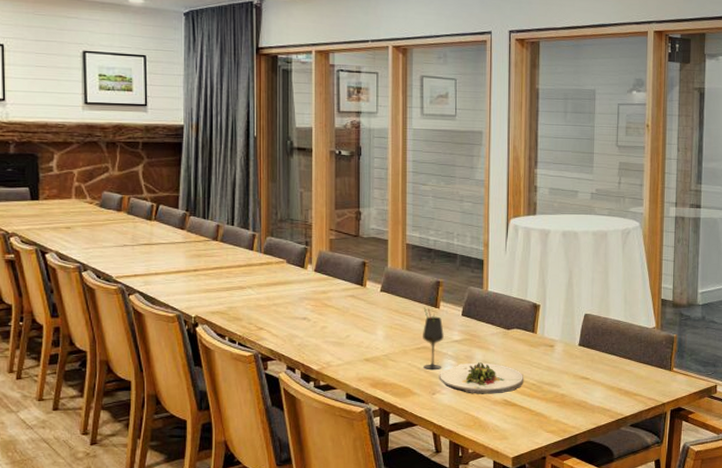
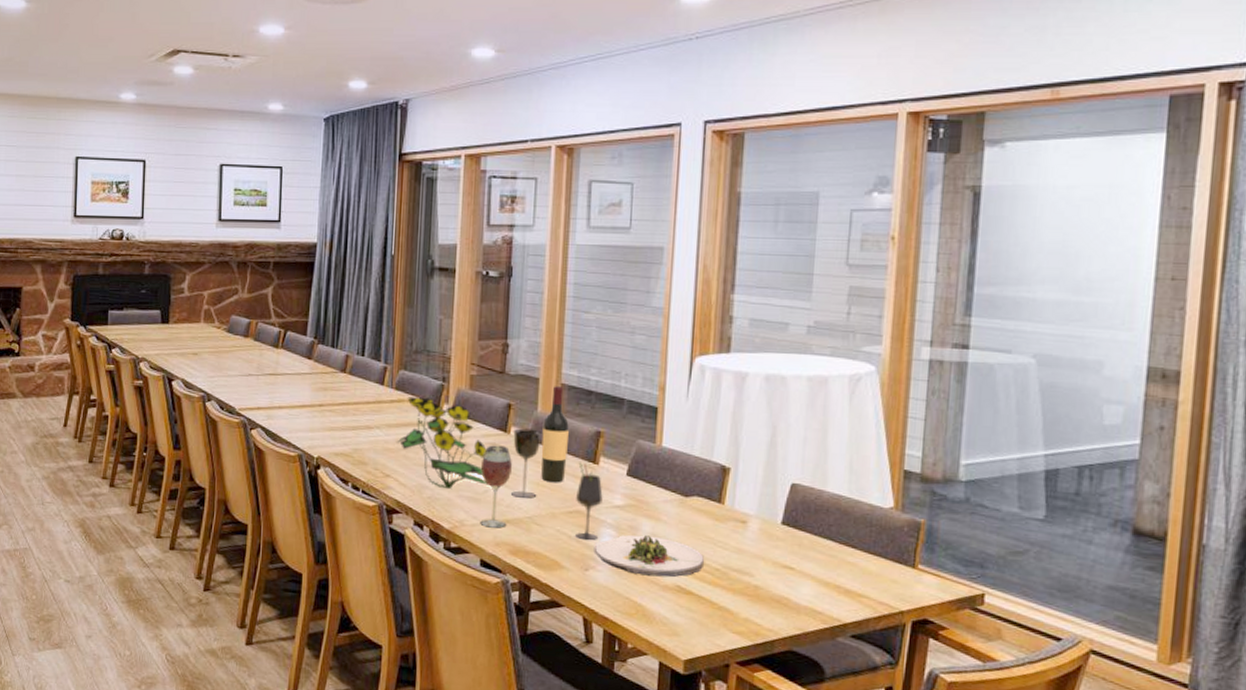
flower arrangement: none [268,259,352,336] -> present [397,396,491,488]
wineglass: none [342,297,370,366] -> present [480,445,513,528]
wine glass: none [369,282,393,339] -> present [511,428,542,499]
wine bottle: none [392,246,415,325] -> present [540,386,570,483]

